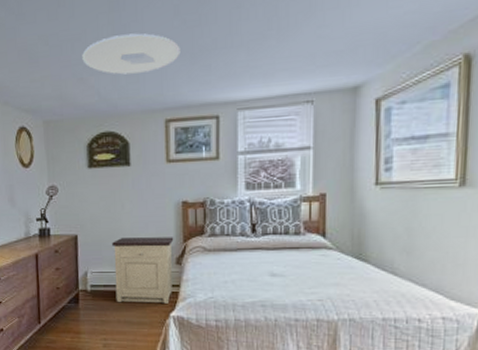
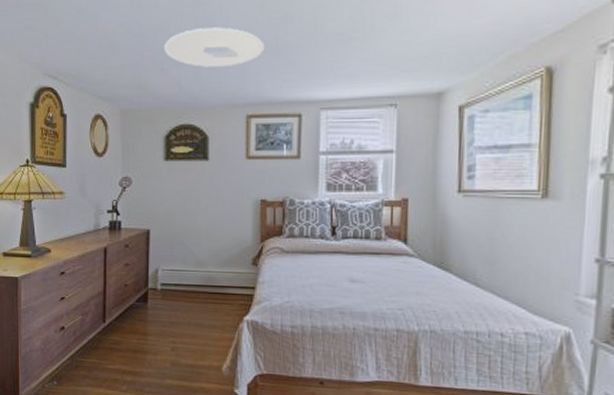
nightstand: present [112,237,174,304] -> none [186,235,251,307]

